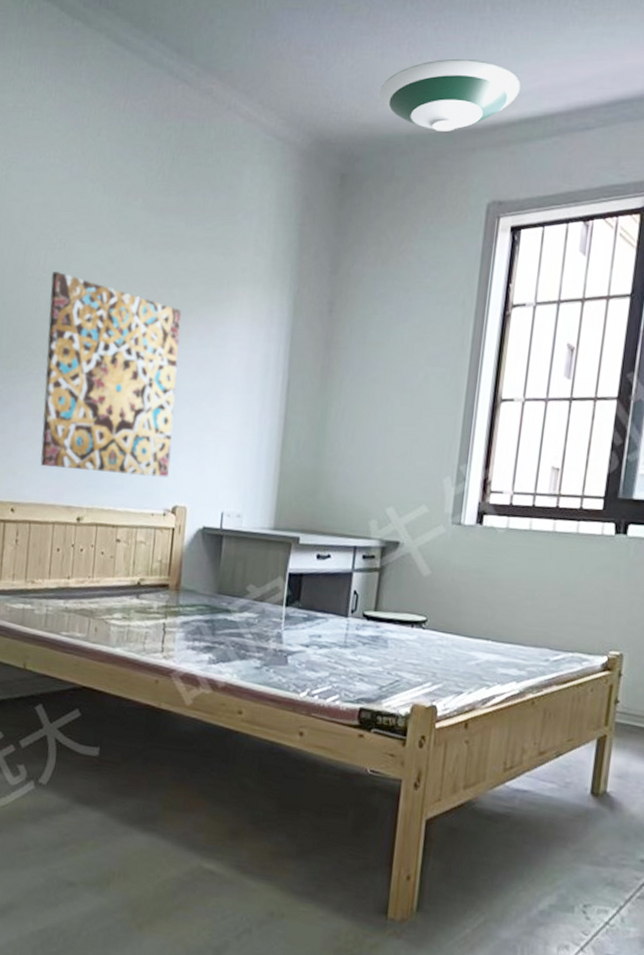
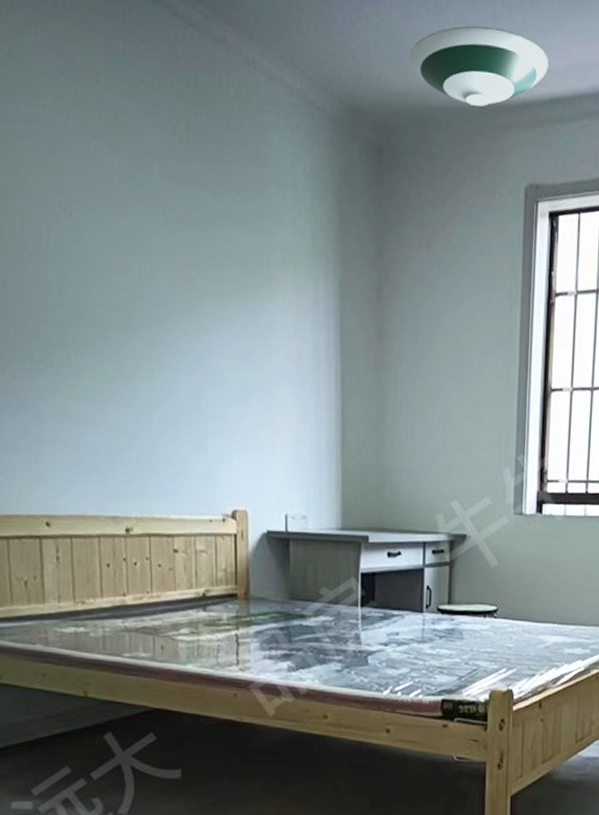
wall art: present [40,272,182,478] -> none [58,247,225,480]

